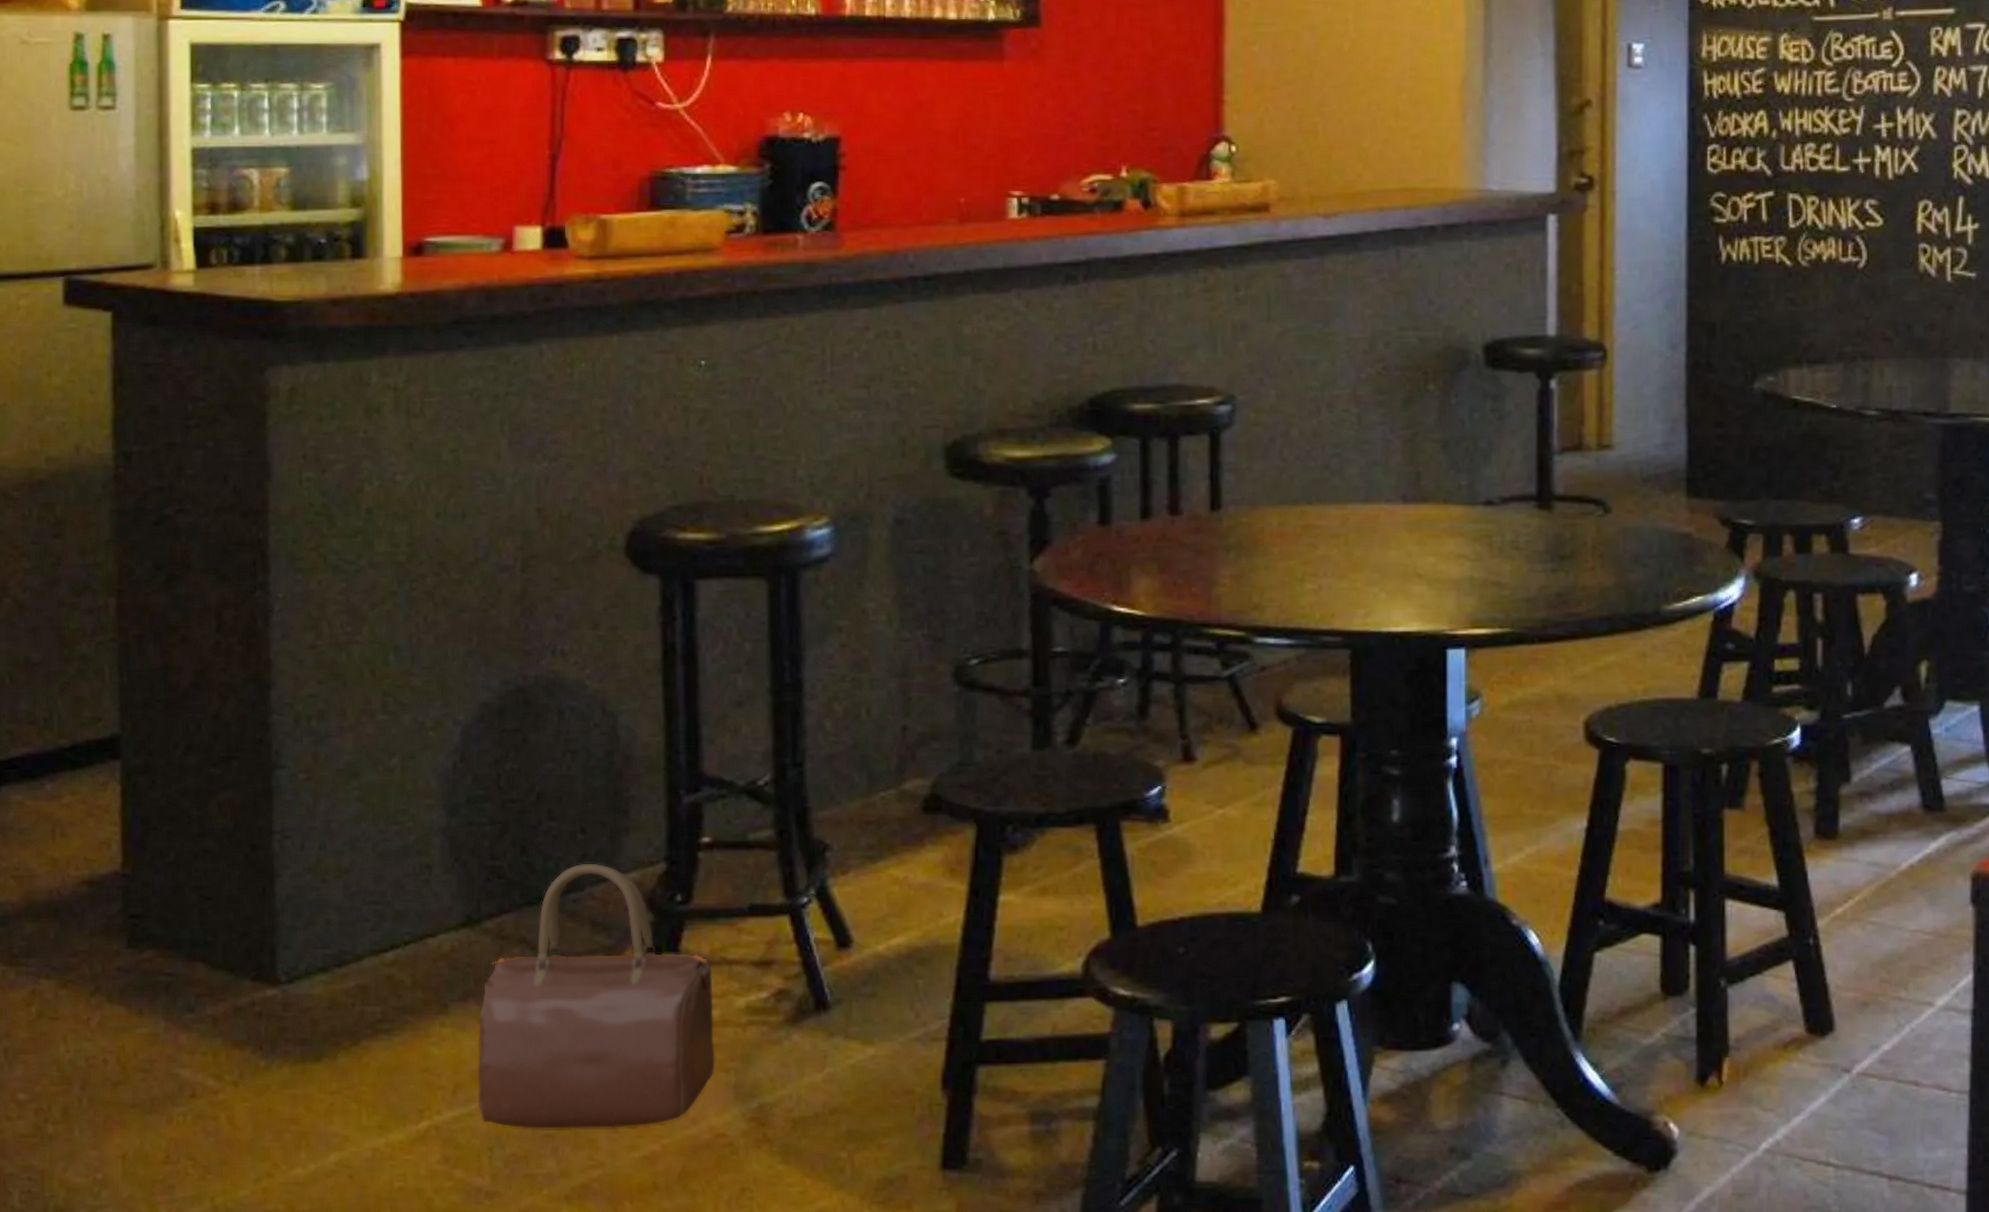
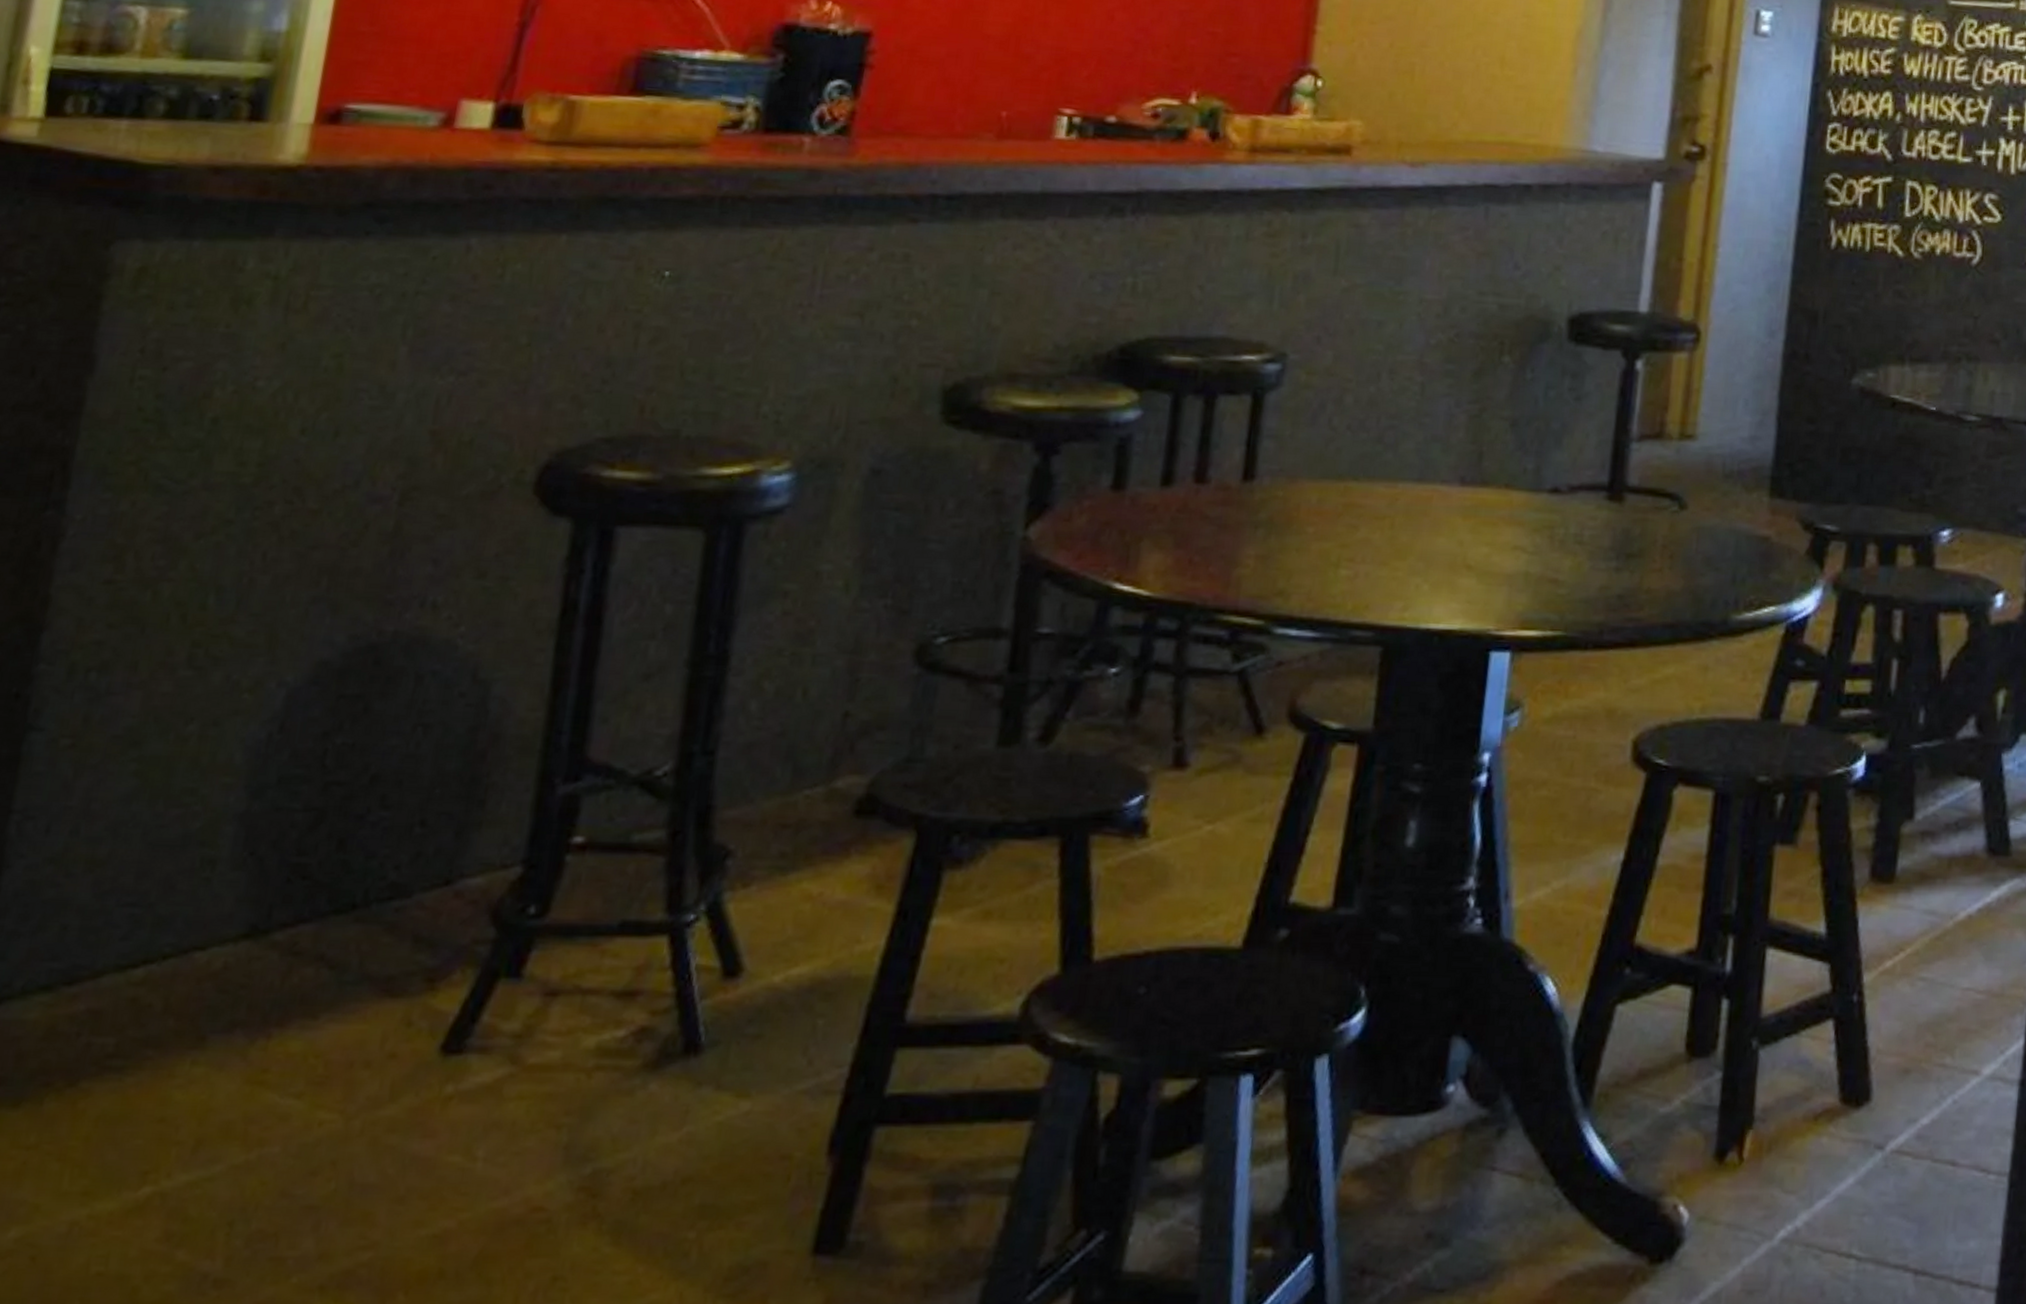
handbag: present [477,863,715,1129] -> none [223,864,561,1198]

